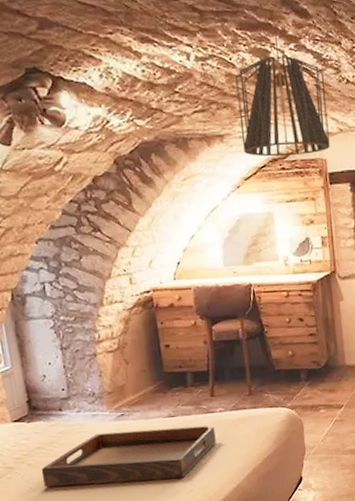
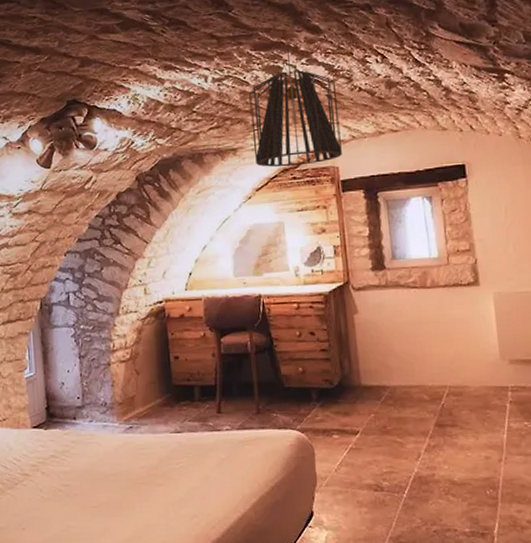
serving tray: present [41,425,216,488] -> none [53,444,222,502]

